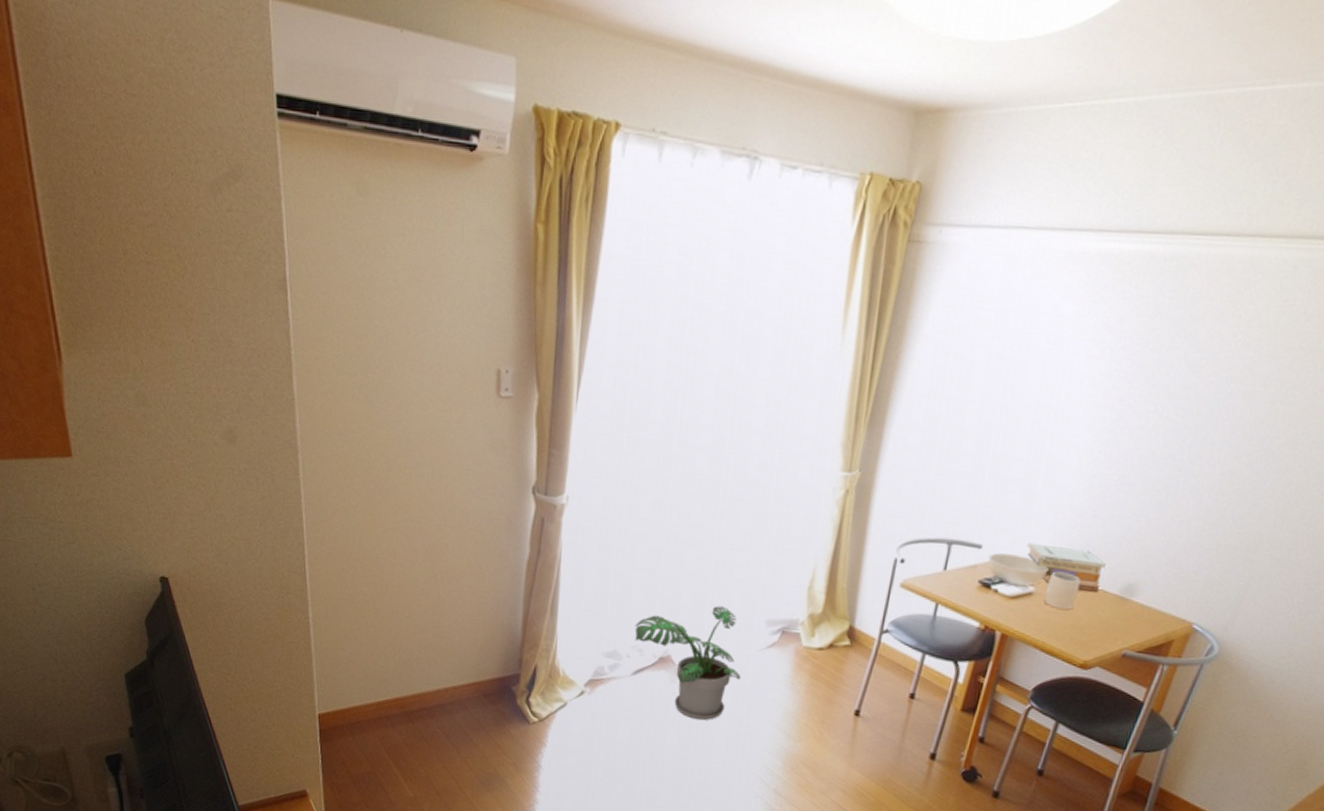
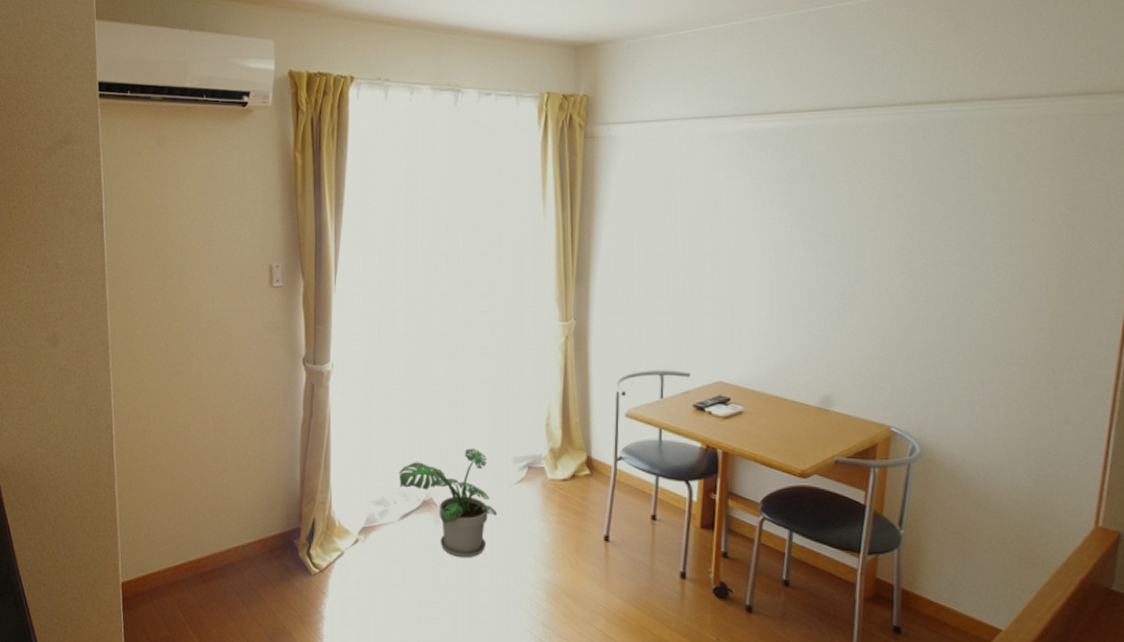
bowl: present [988,553,1049,588] -> none [697,379,752,408]
books: present [1027,542,1106,594] -> none [729,367,800,407]
mug: present [1044,571,1081,611] -> none [753,390,782,425]

